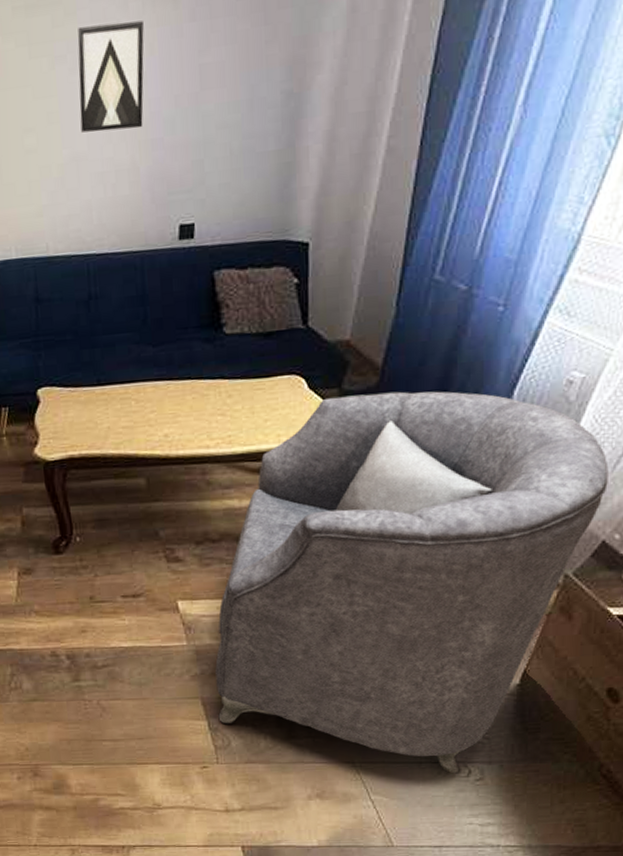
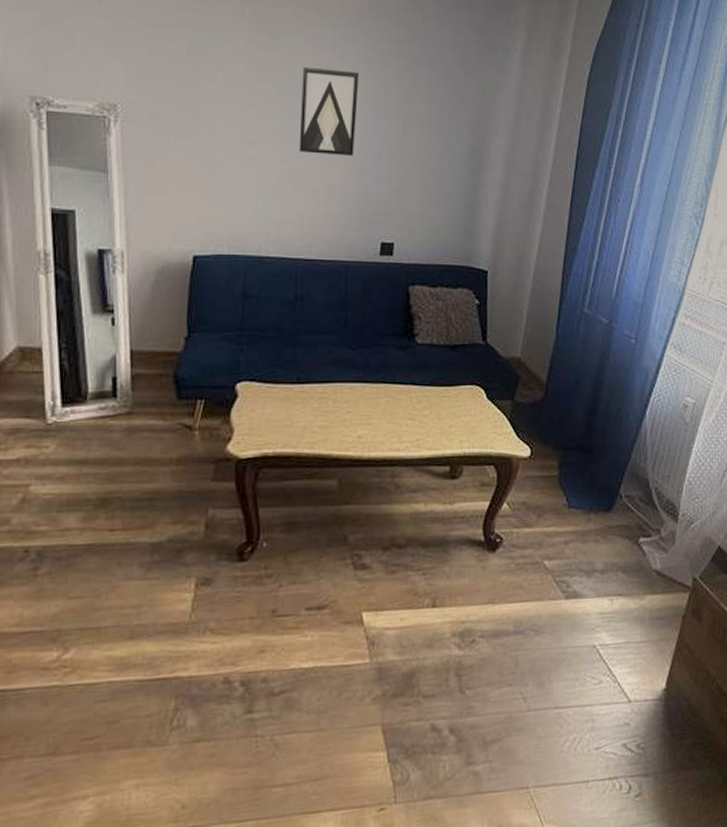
armchair: present [215,391,609,774] -> none [397,406,718,791]

